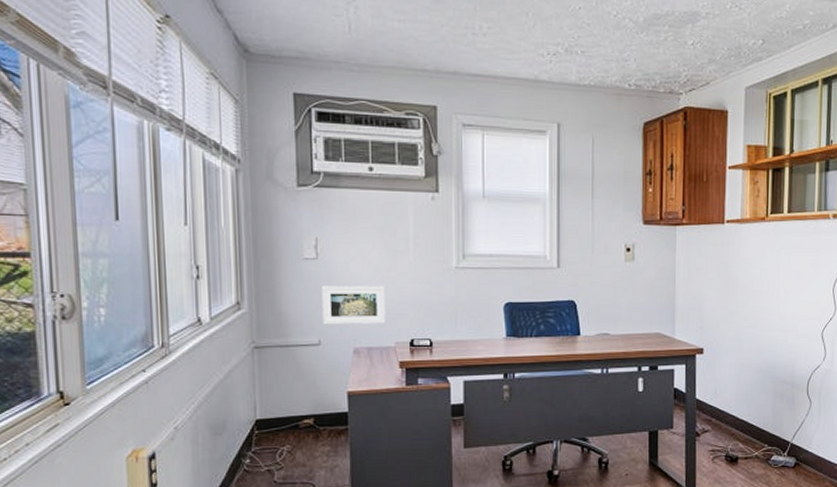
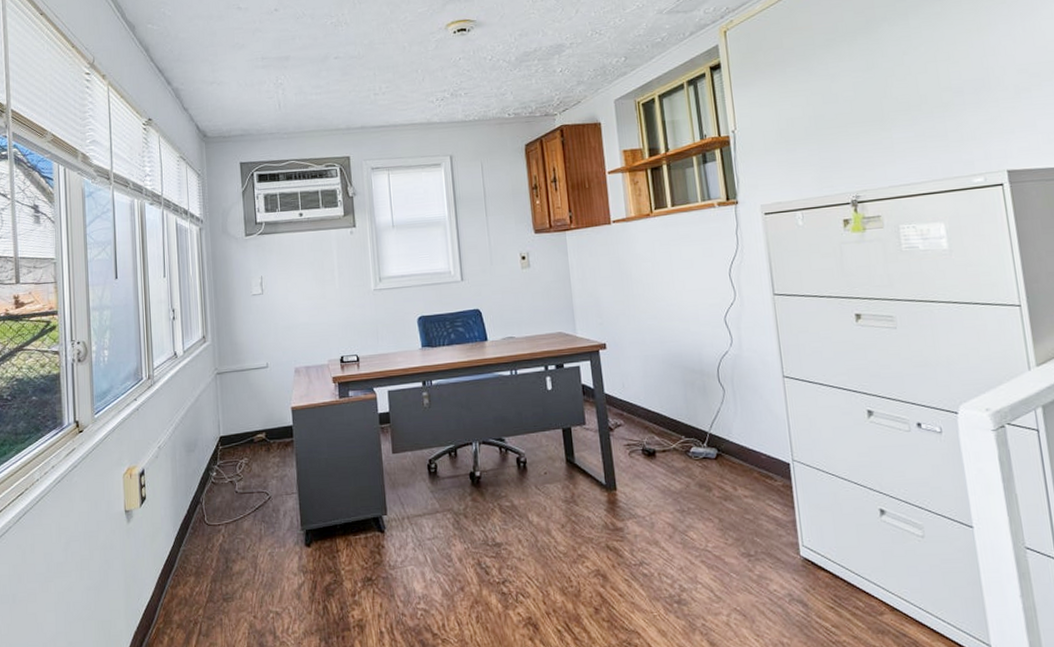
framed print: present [322,285,386,325] -> none [267,311,320,350]

